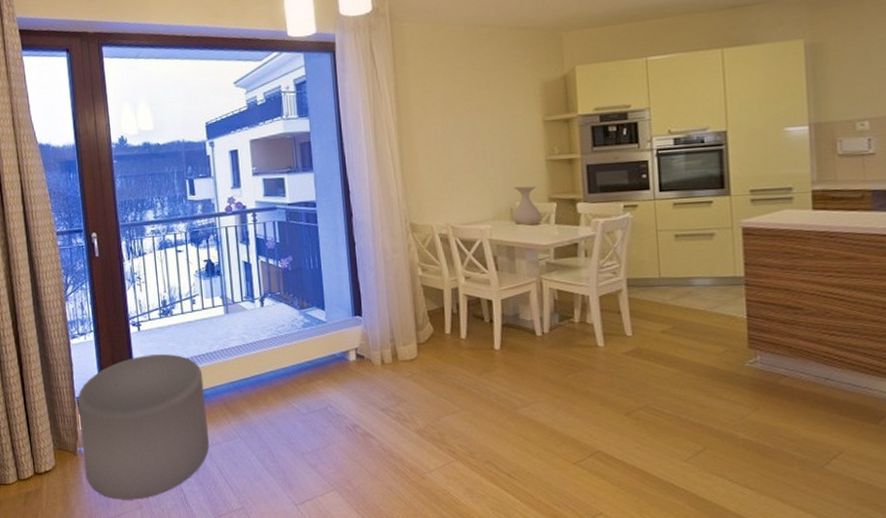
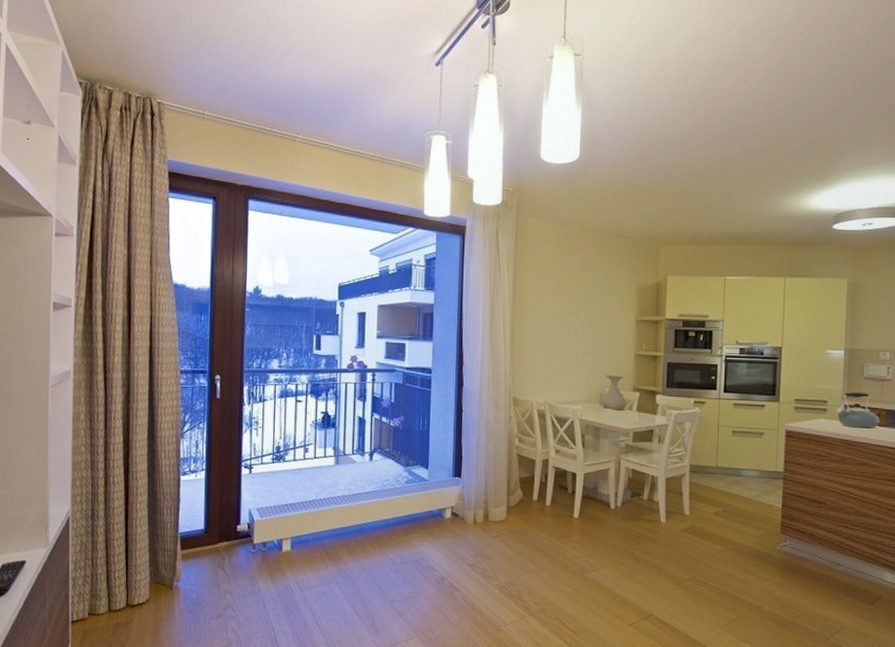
pouf: present [77,354,209,500] -> none [179,497,307,637]
kettle: none [803,173,864,217] -> present [835,392,880,429]

